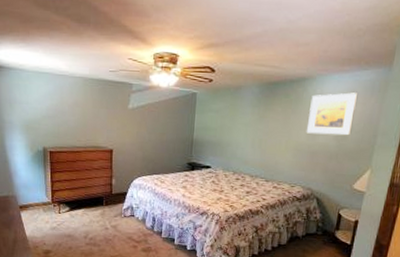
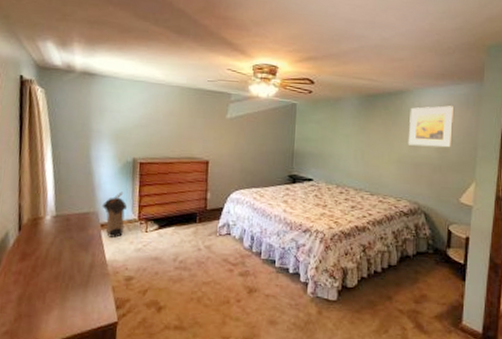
laundry hamper: none [19,178,42,218] -> present [102,192,128,238]

